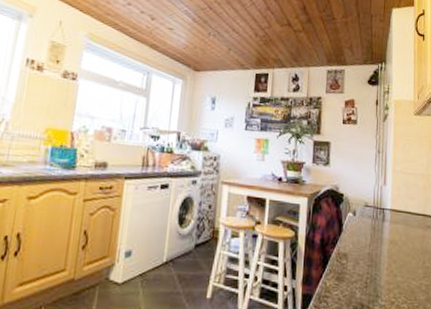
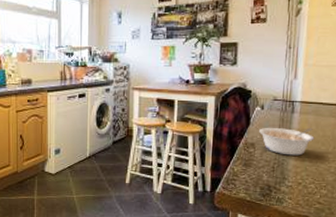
legume: none [350,236,405,270] -> present [258,128,315,156]

